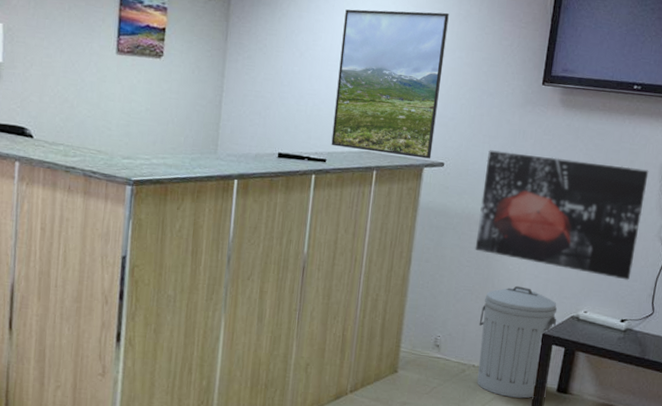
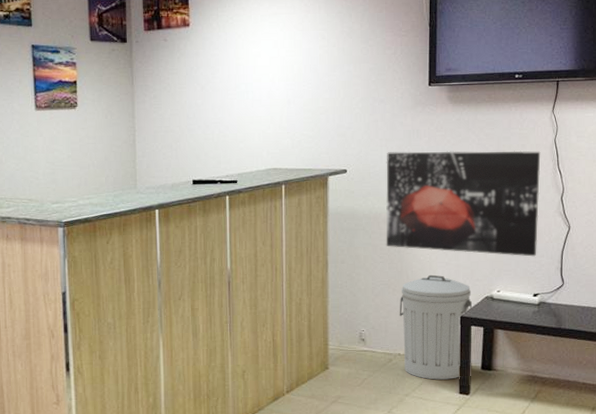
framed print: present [331,9,449,159] -> none [238,32,334,168]

